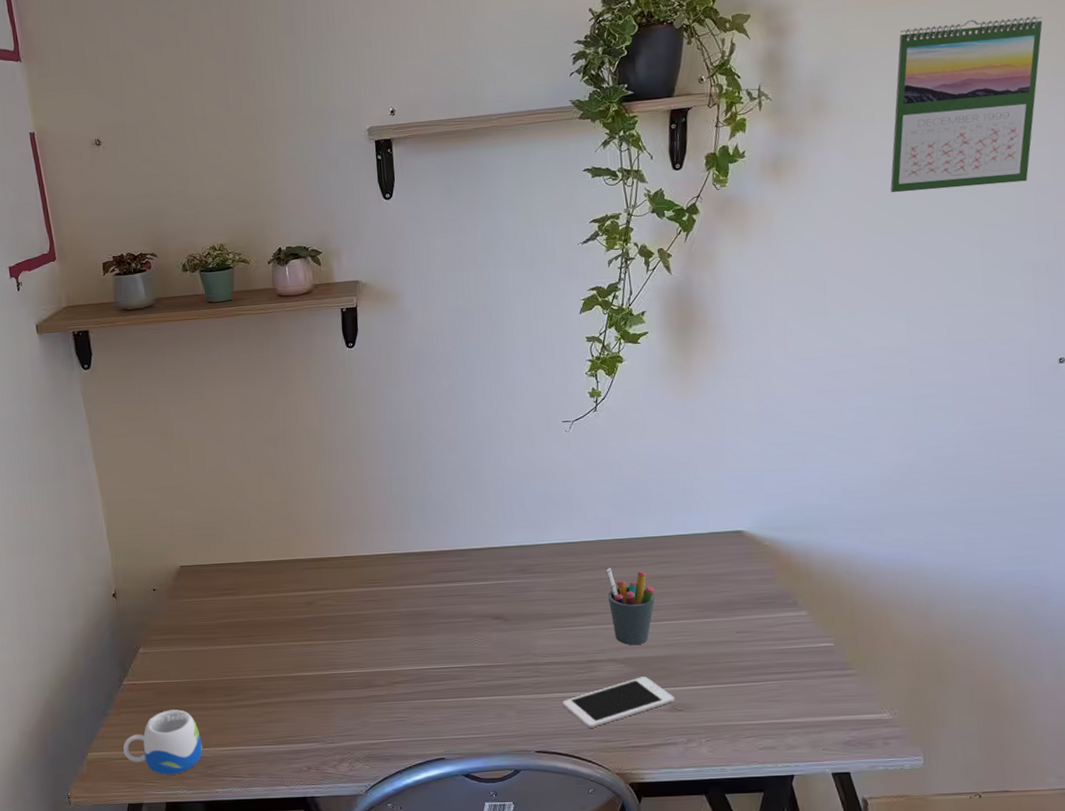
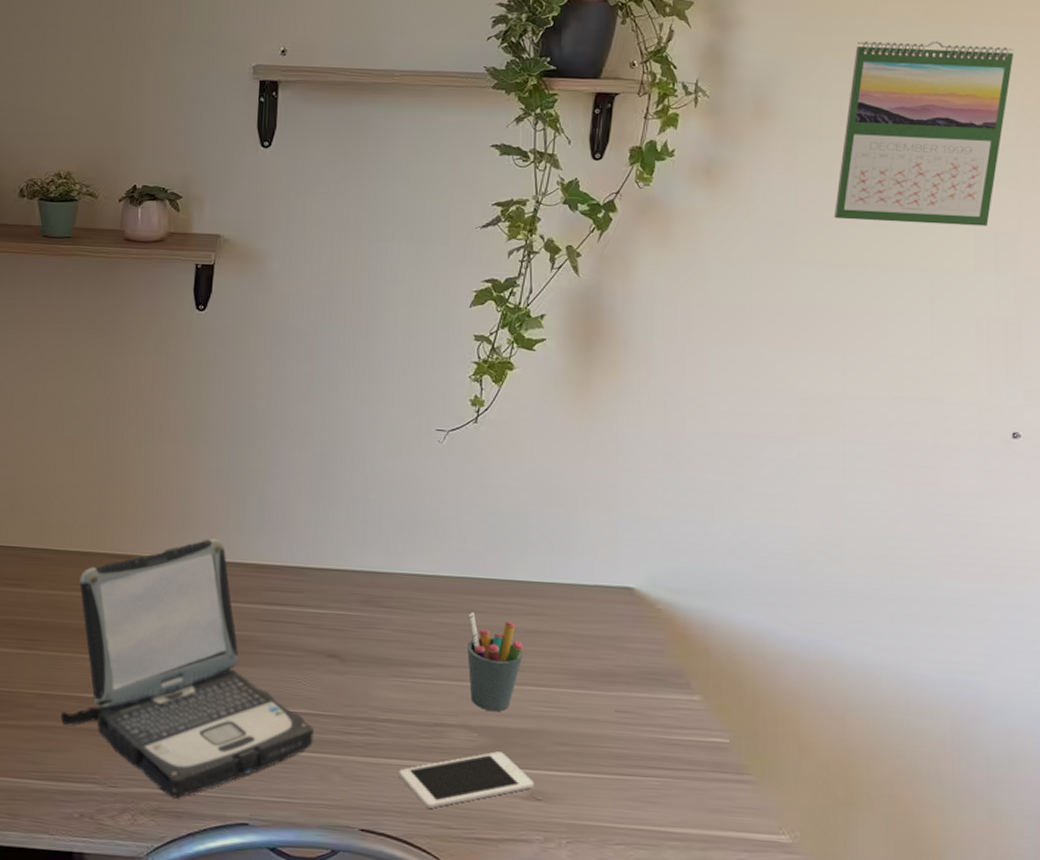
laptop: none [280,535,489,746] -> present [60,538,314,799]

